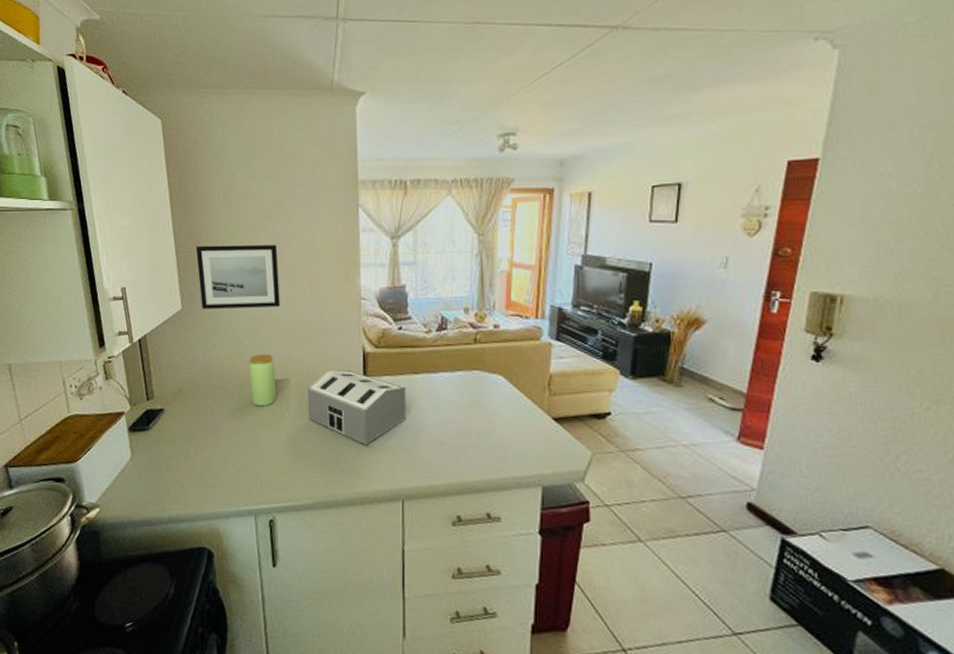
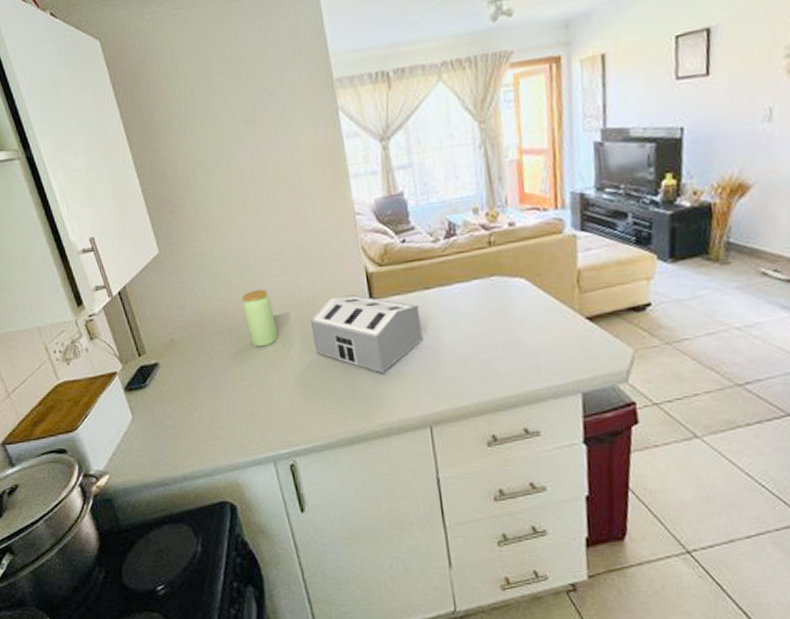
wall art: present [195,244,280,309] -> none [163,166,266,250]

